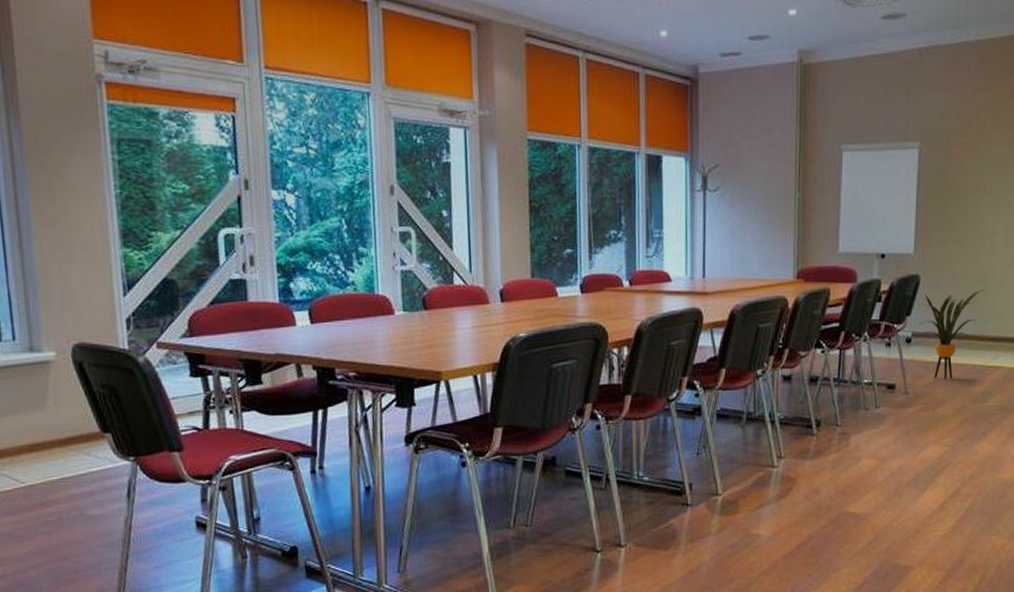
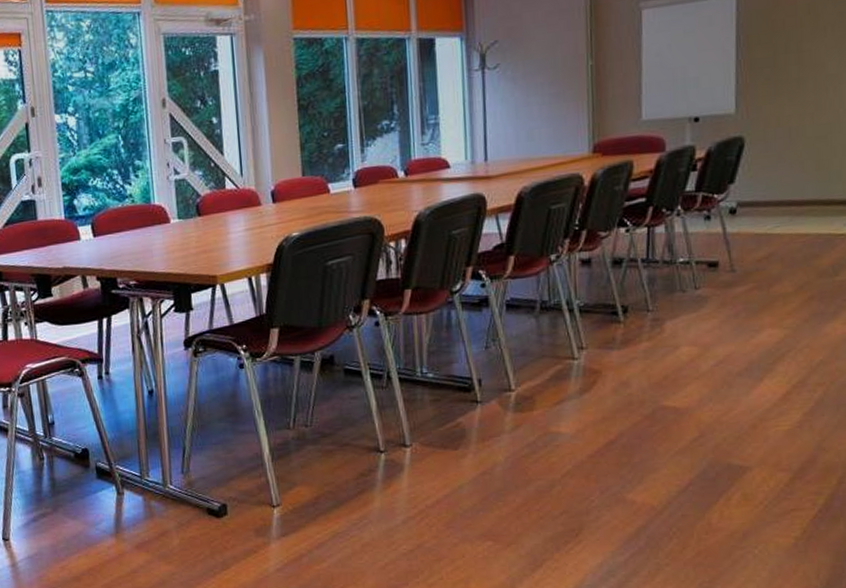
house plant: present [919,290,985,380] -> none [745,146,830,253]

